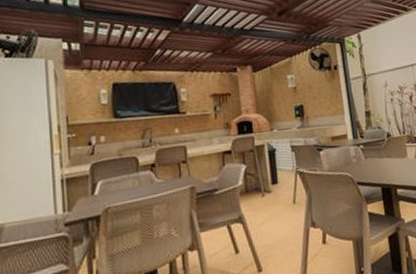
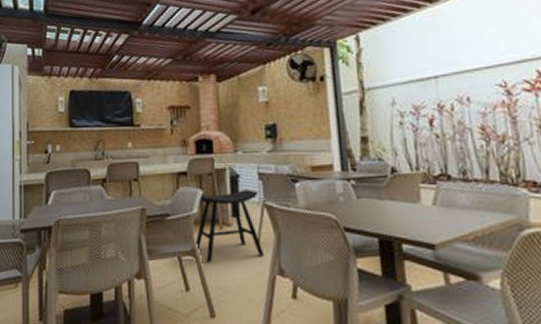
stool: none [241,160,300,226] -> present [194,190,265,262]

